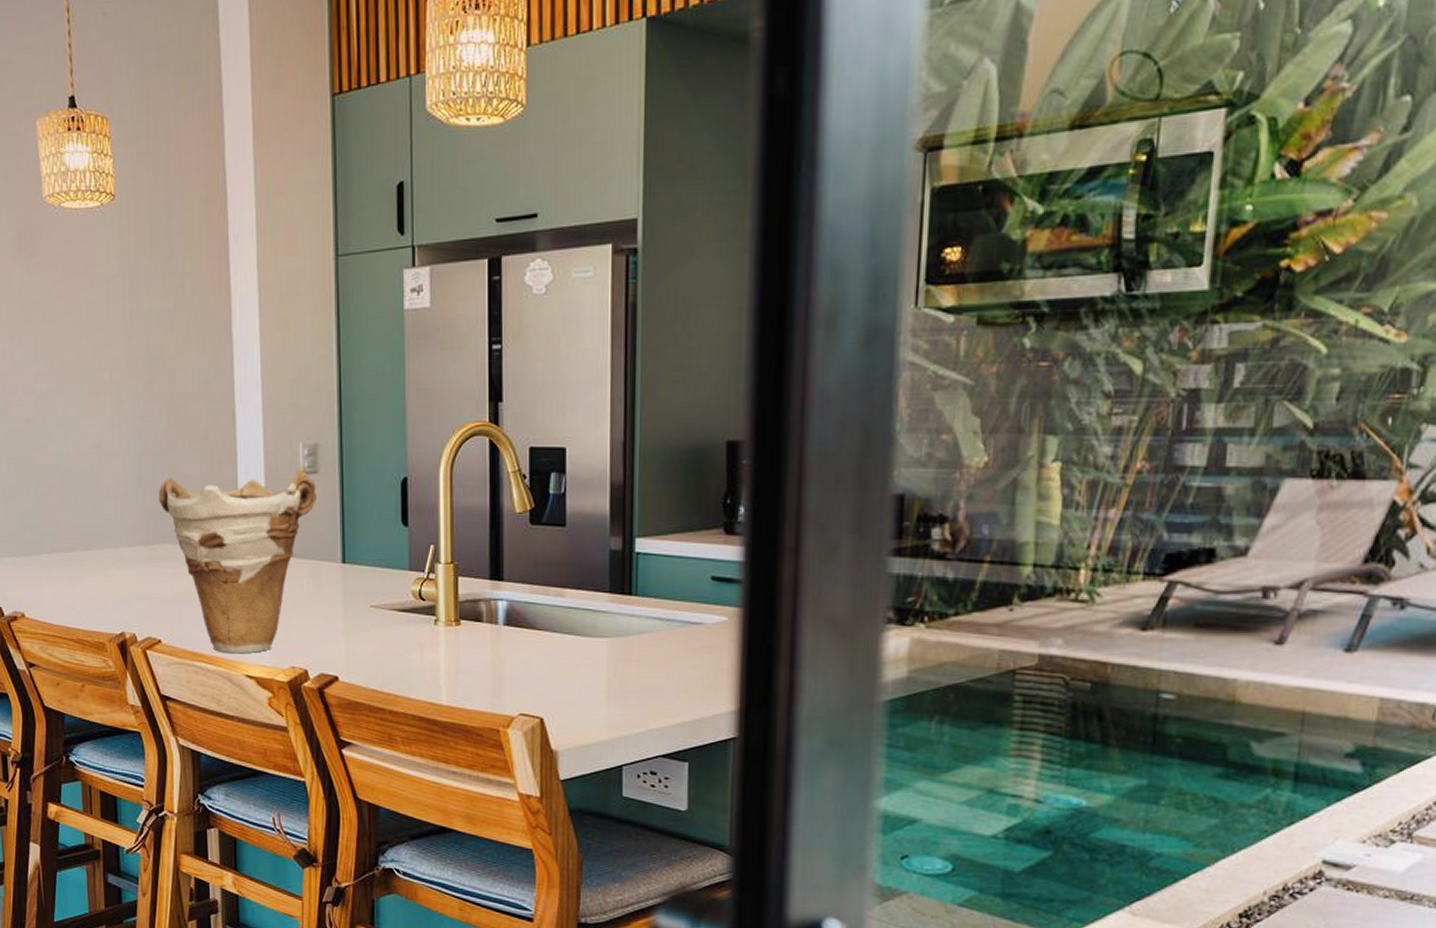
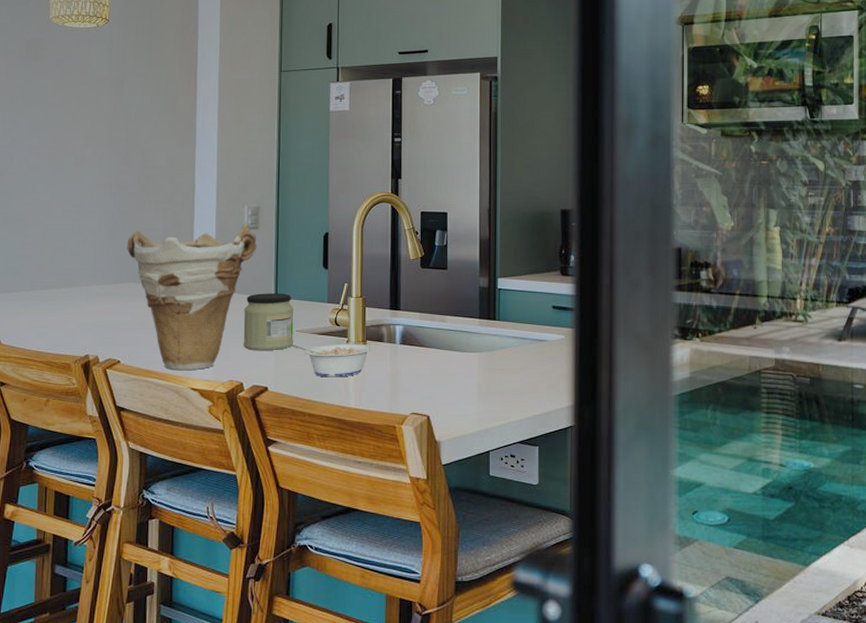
jar: none [305,557,367,630] -> present [243,293,294,350]
legume: none [364,623,468,666] -> present [291,343,372,377]

